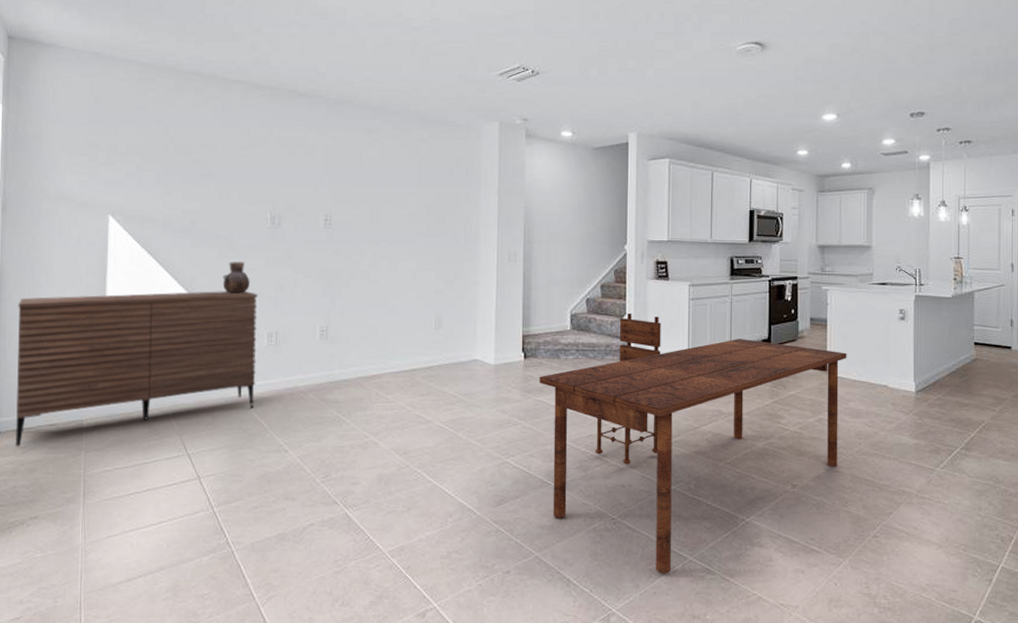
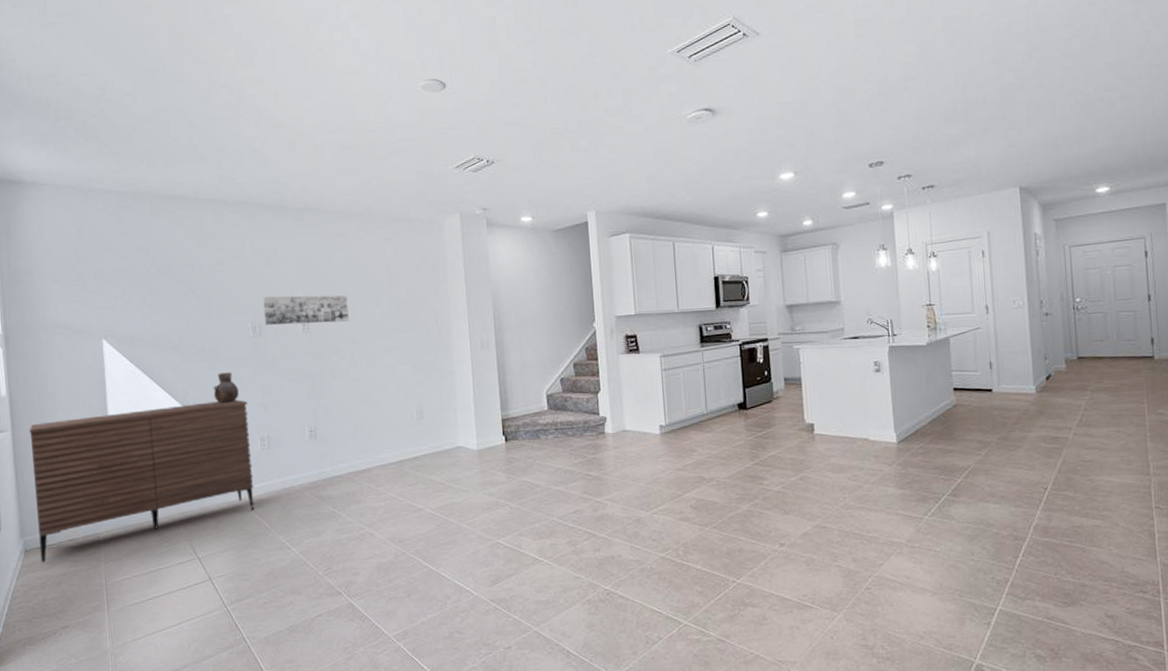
wall art: none [284,187,374,220] -> present [262,295,349,325]
dining table: present [539,312,847,574] -> none [522,388,825,639]

